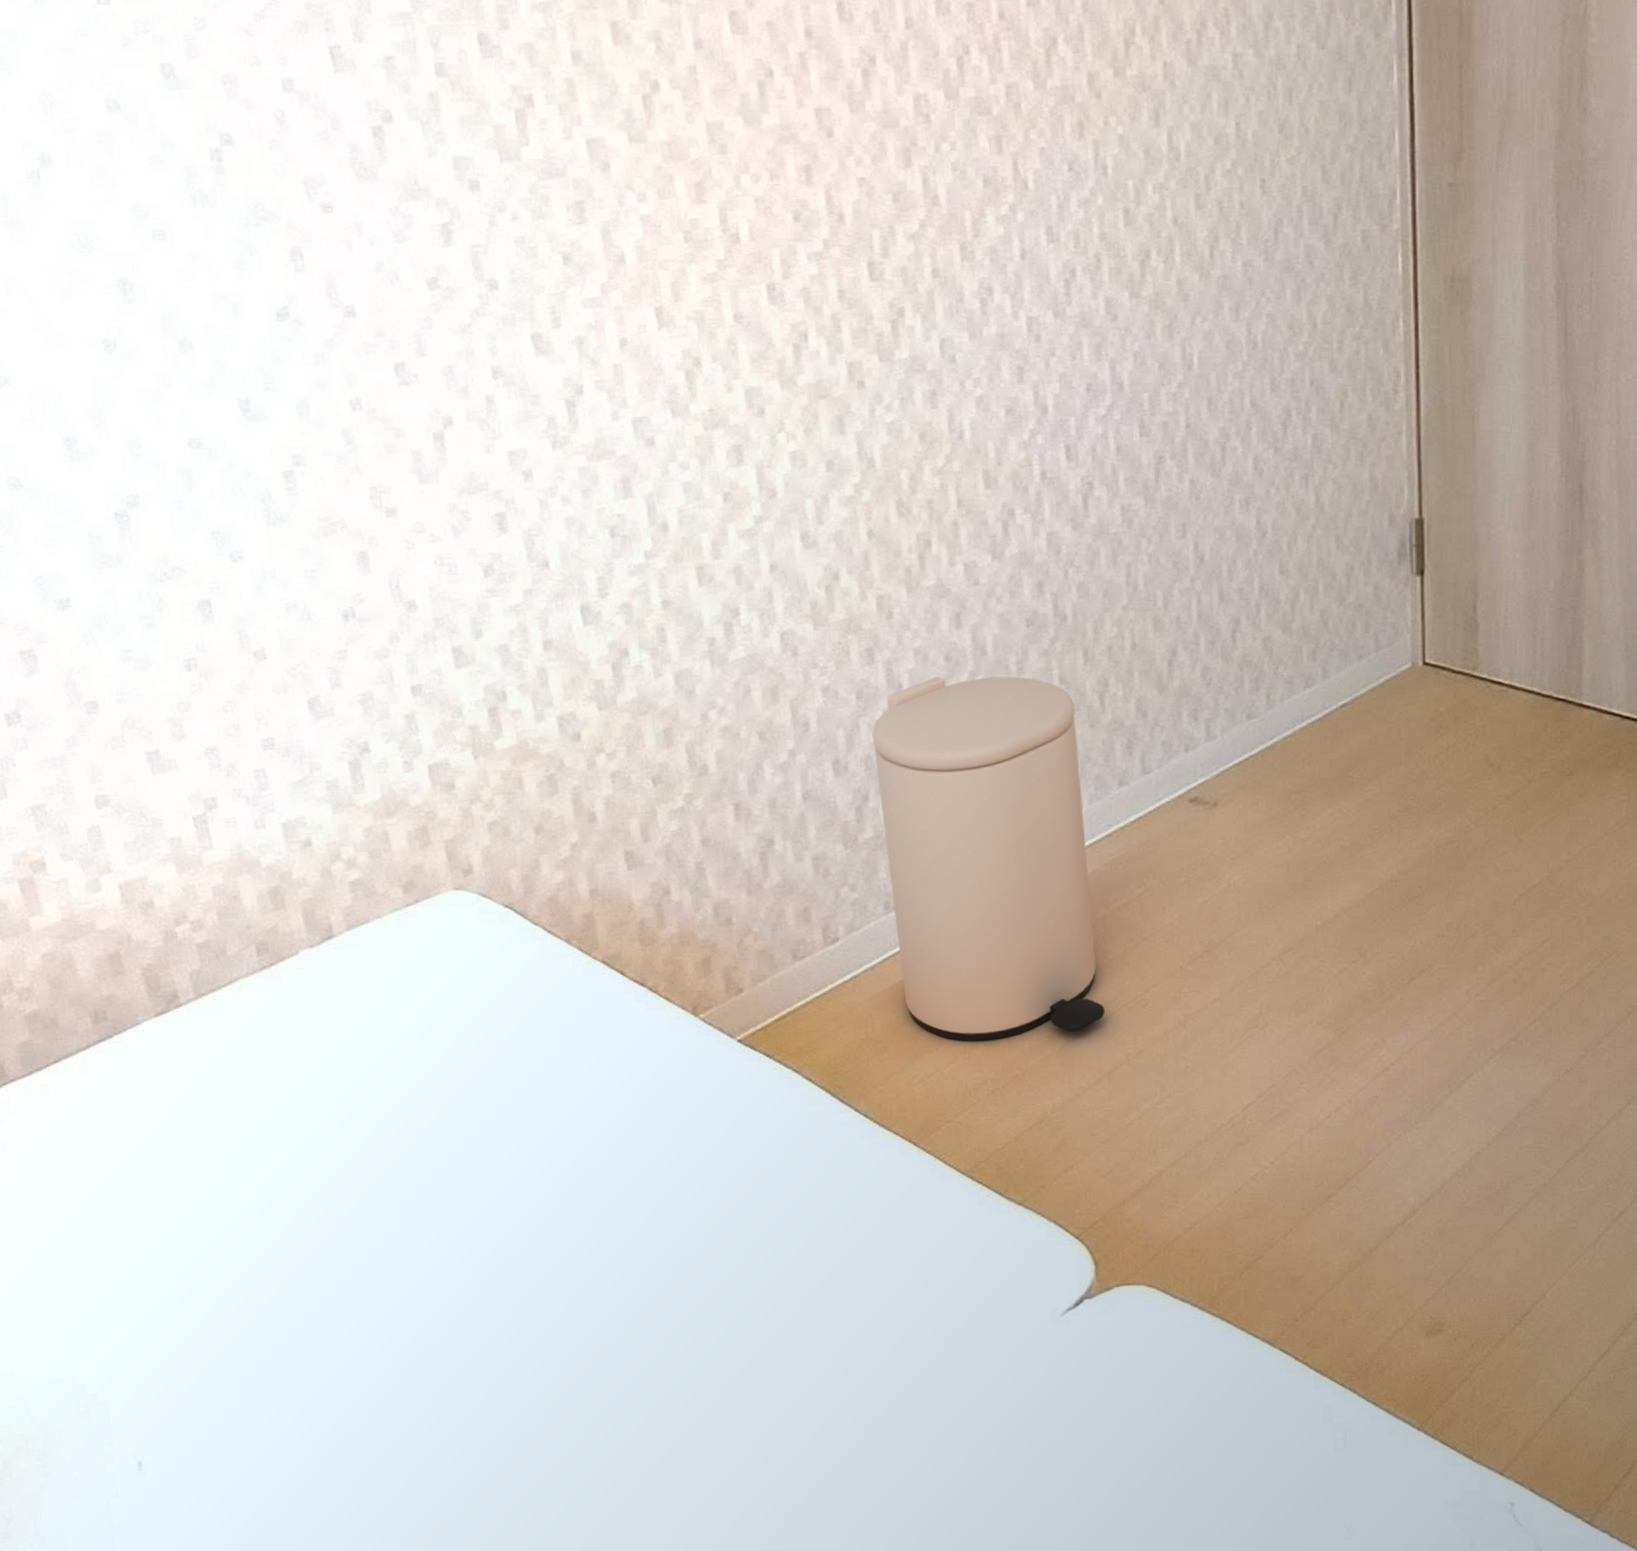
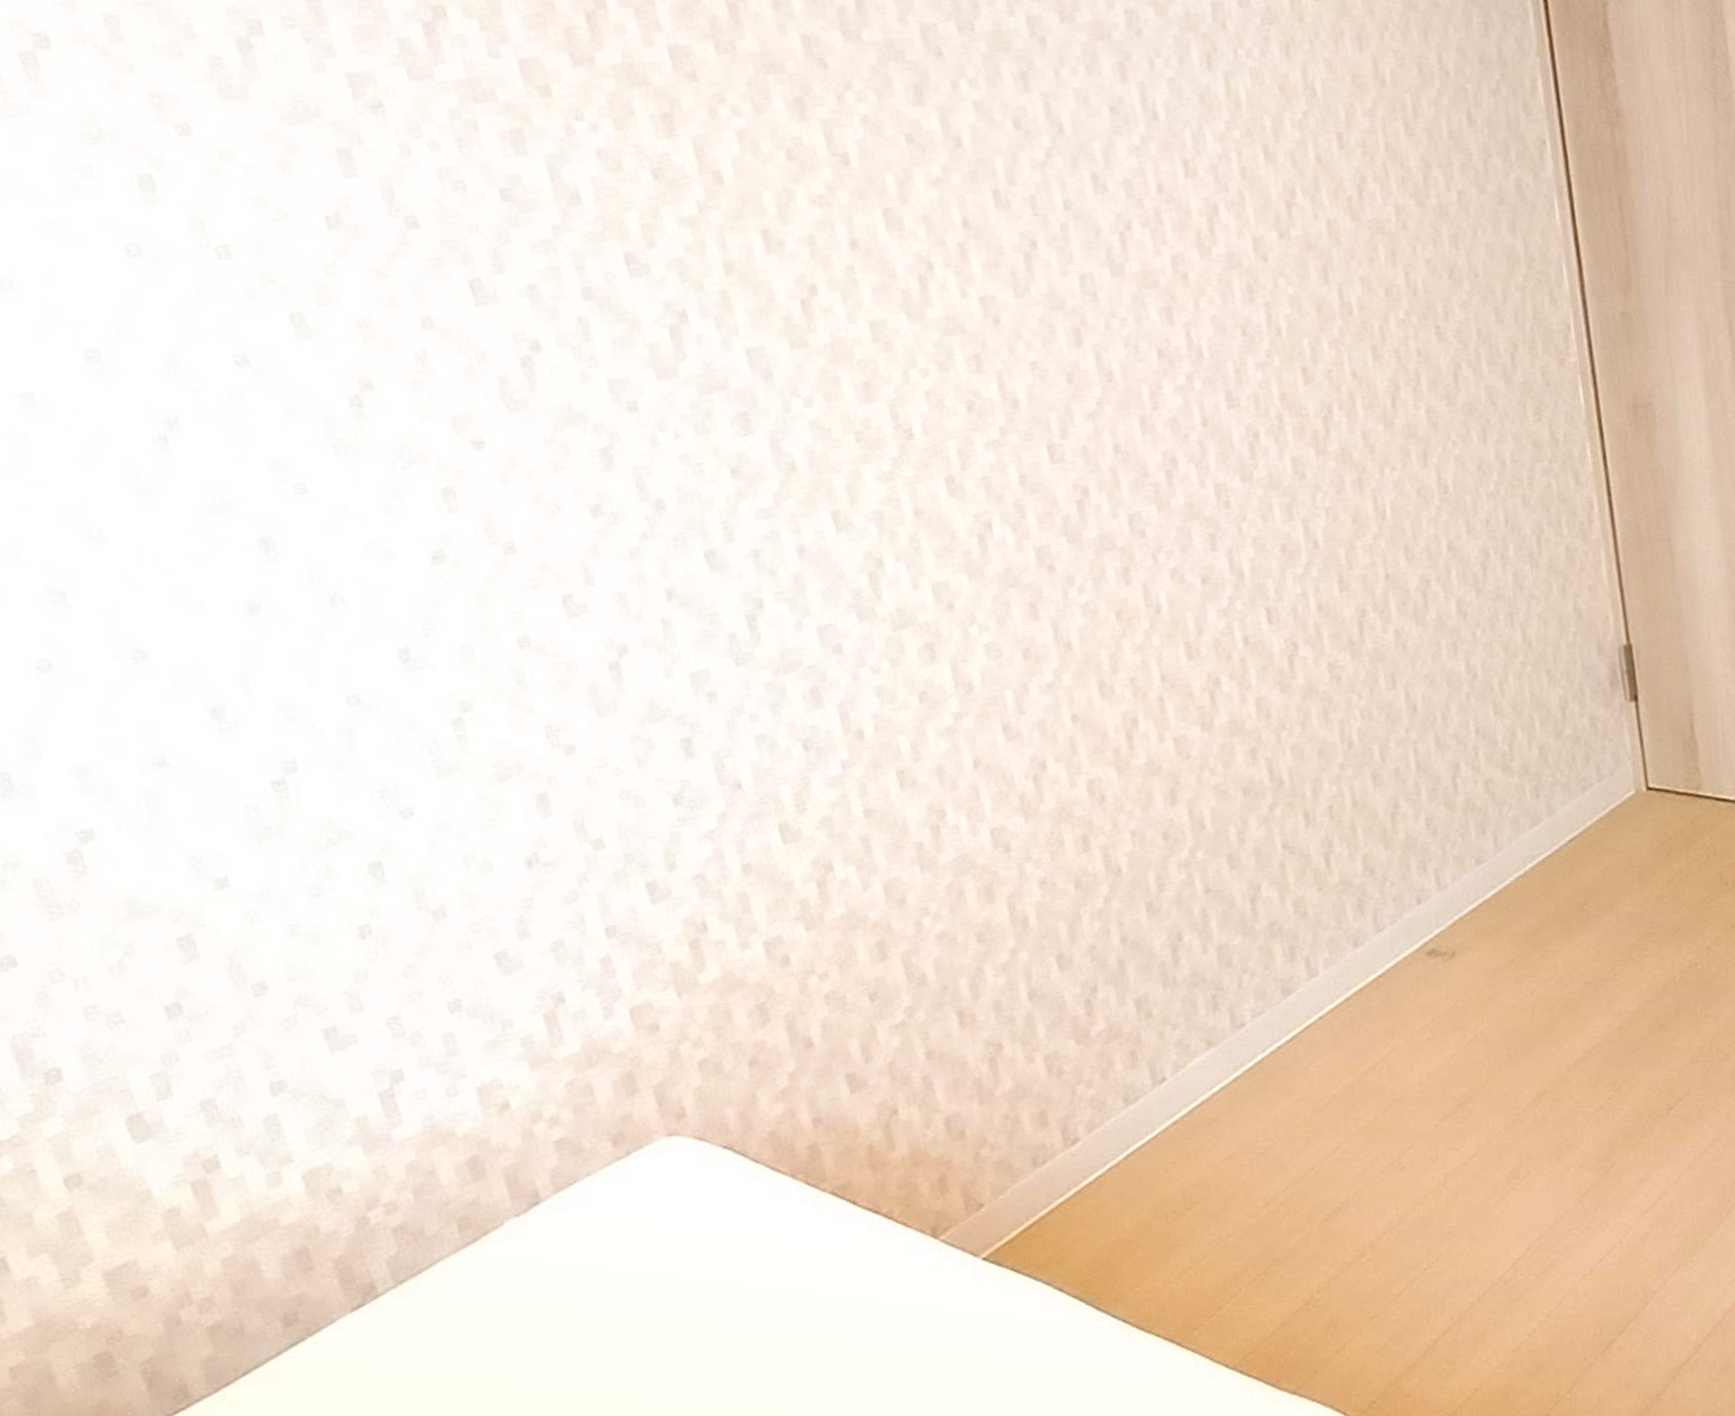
pedal bin: present [871,676,1105,1041] -> none [1094,847,1362,1230]

